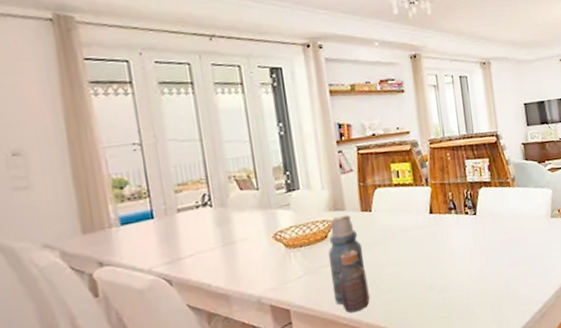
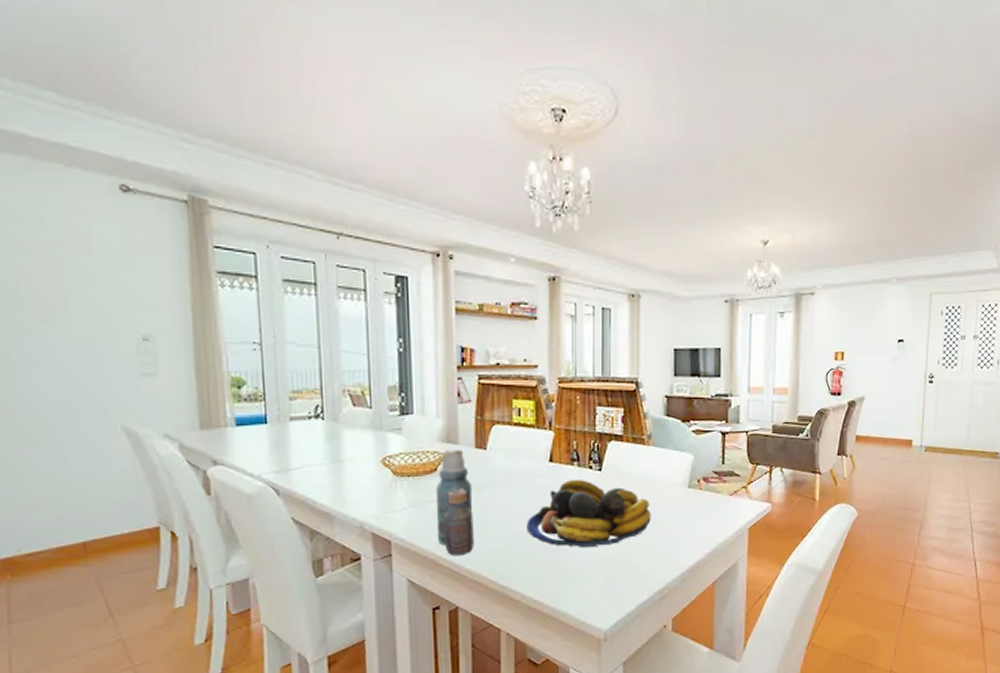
fruit bowl: none [415,224,524,287] -> present [526,479,651,547]

